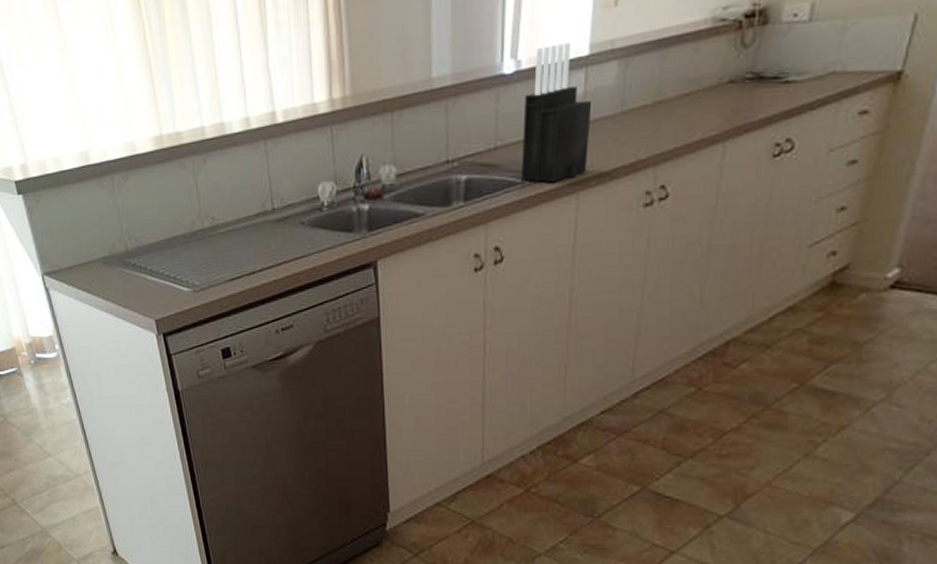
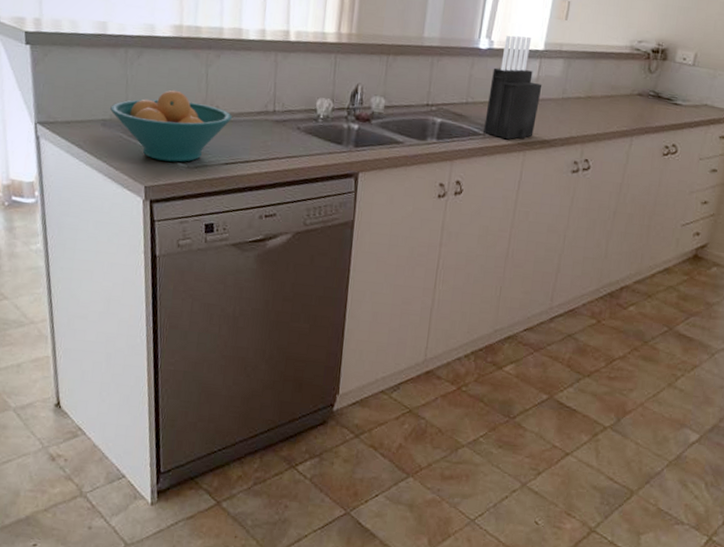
fruit bowl: none [108,209,230,290] -> present [110,90,232,162]

